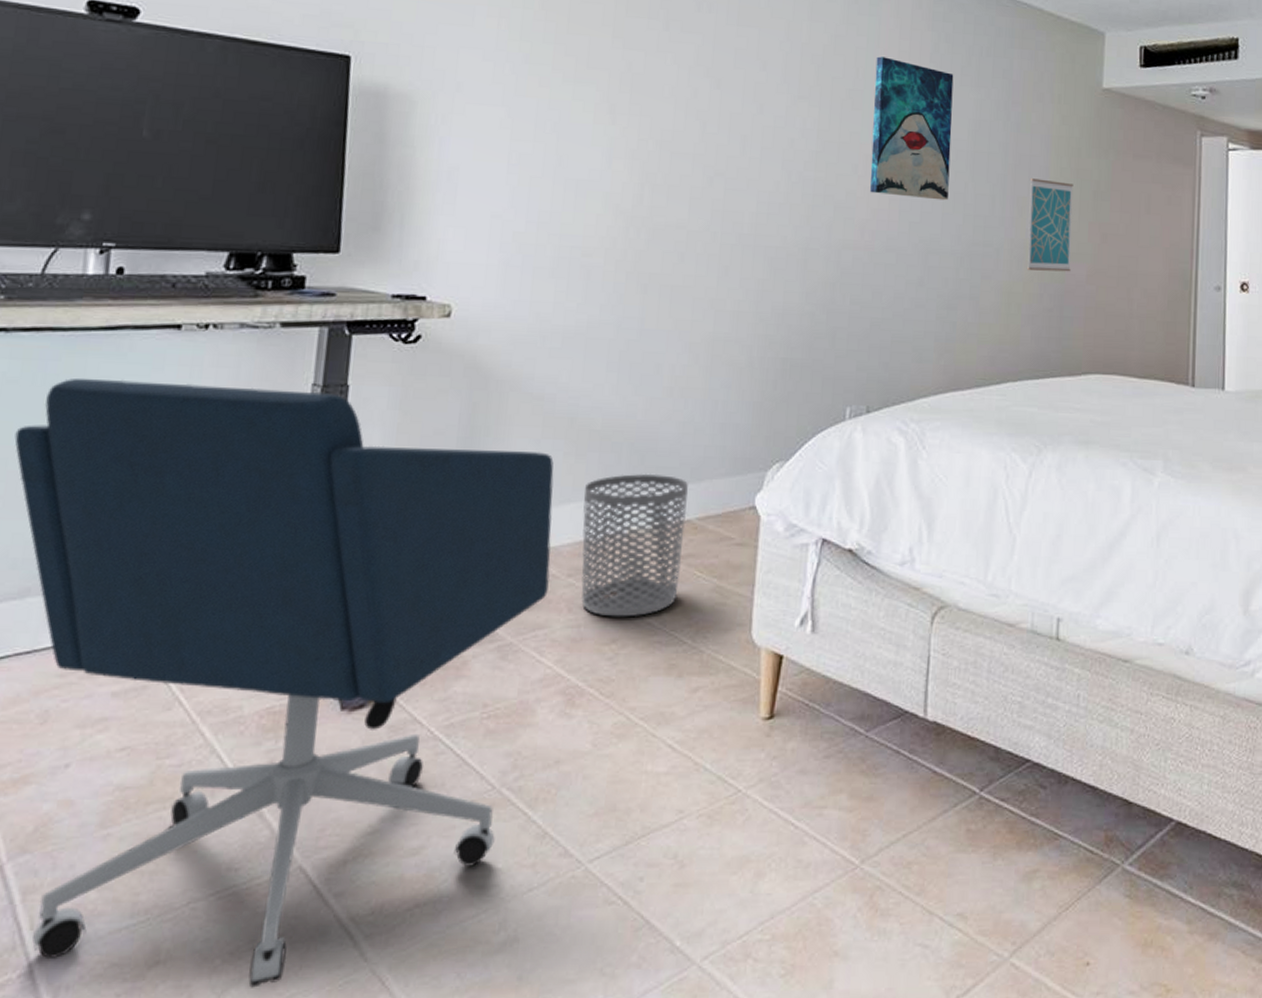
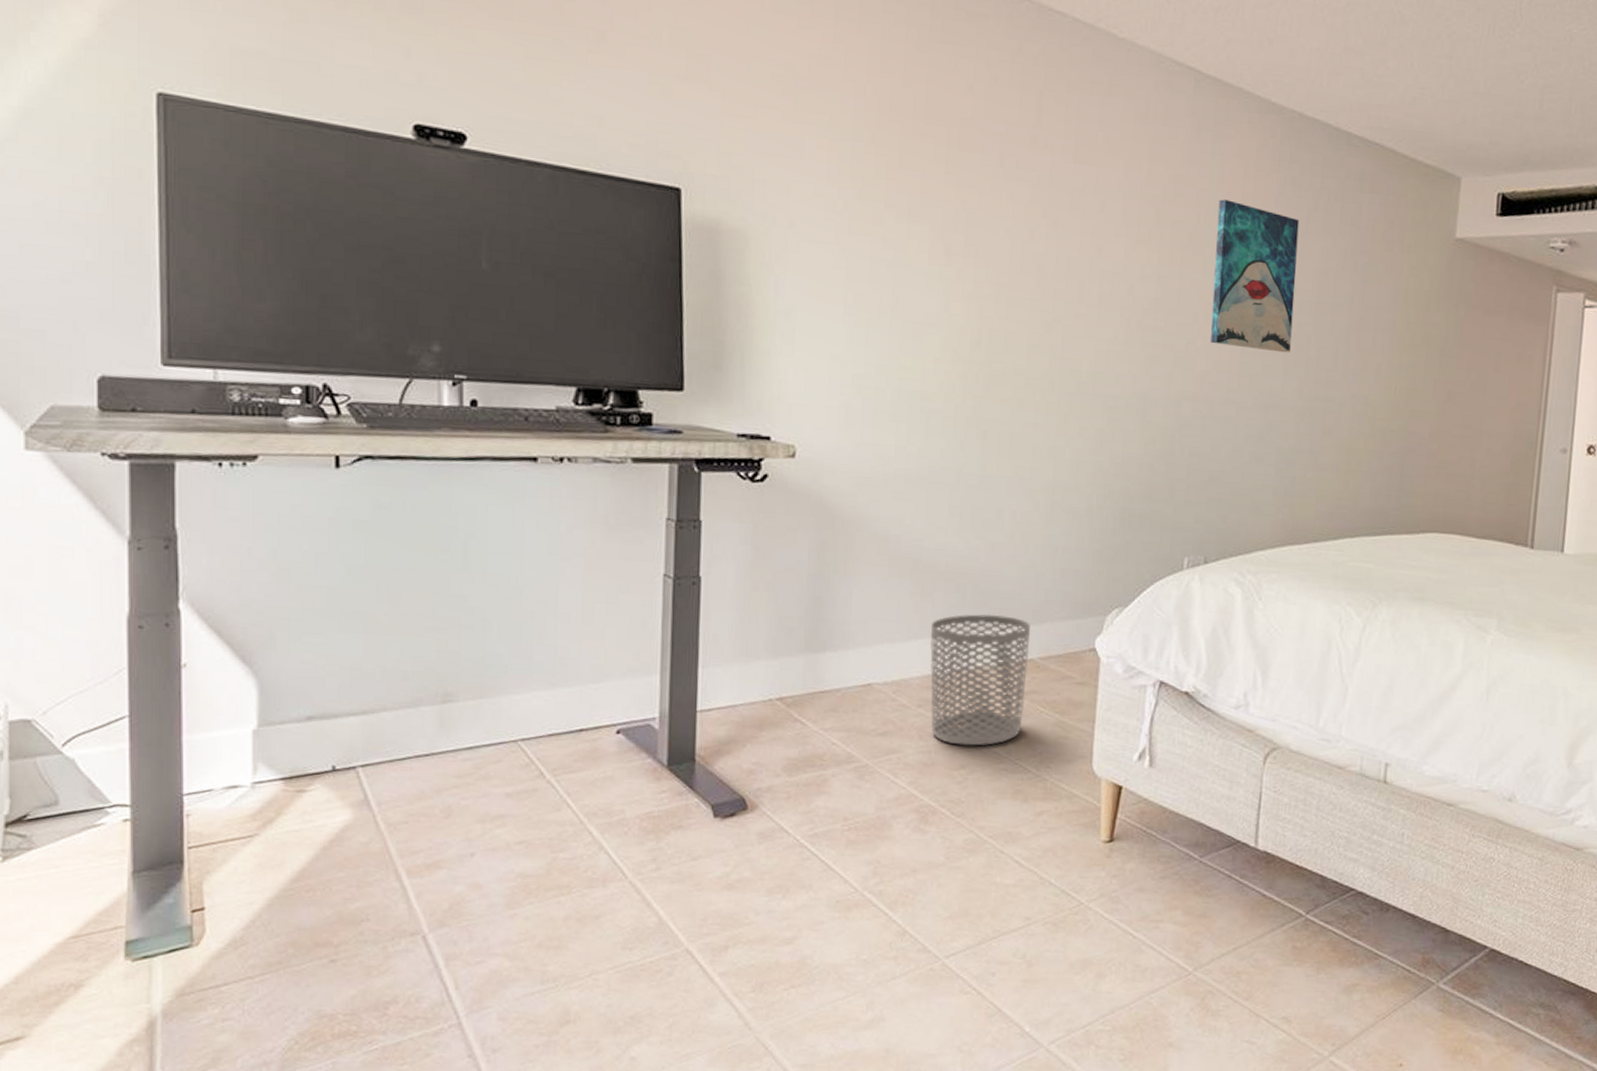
office chair: present [14,377,554,988] -> none [392,505,901,1046]
wall art: present [1028,178,1074,272] -> none [1369,332,1420,430]

